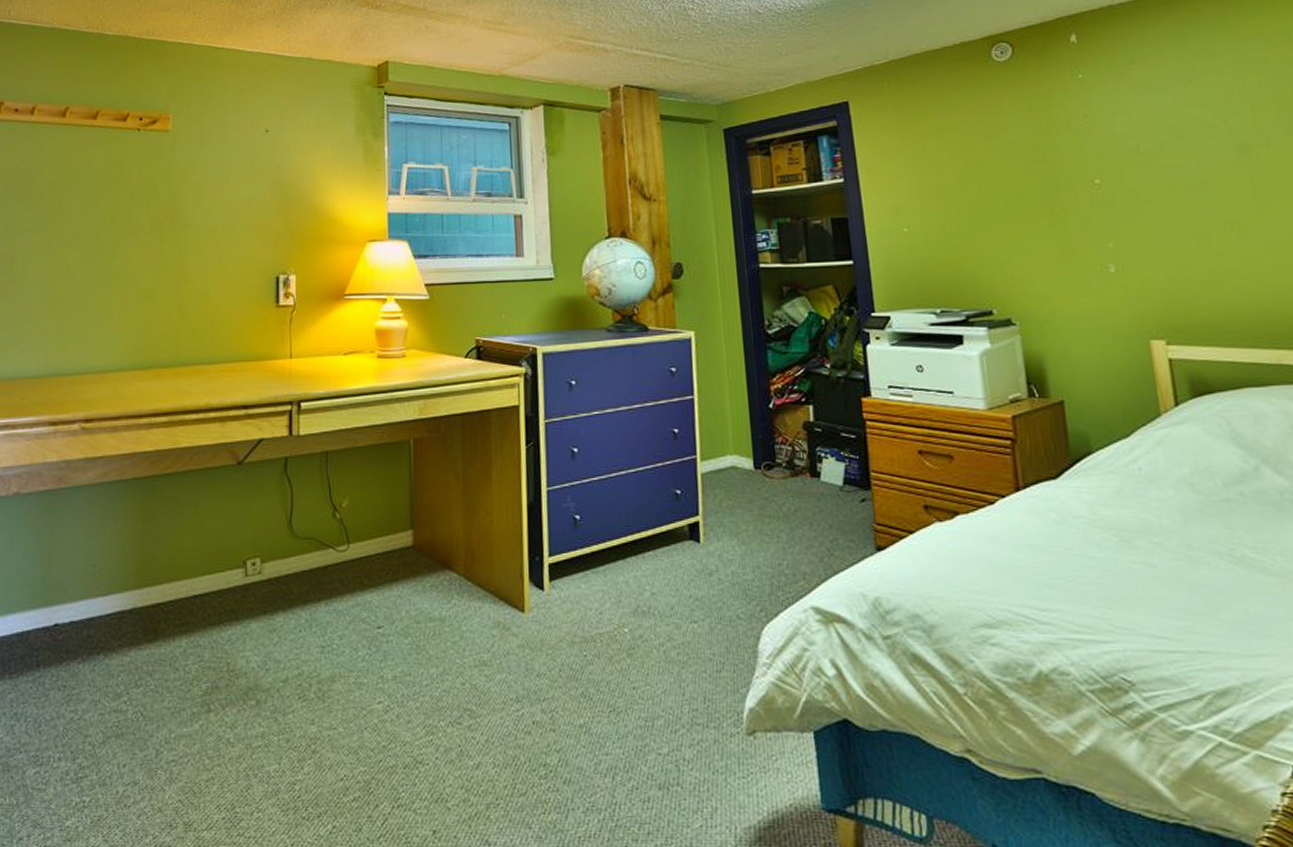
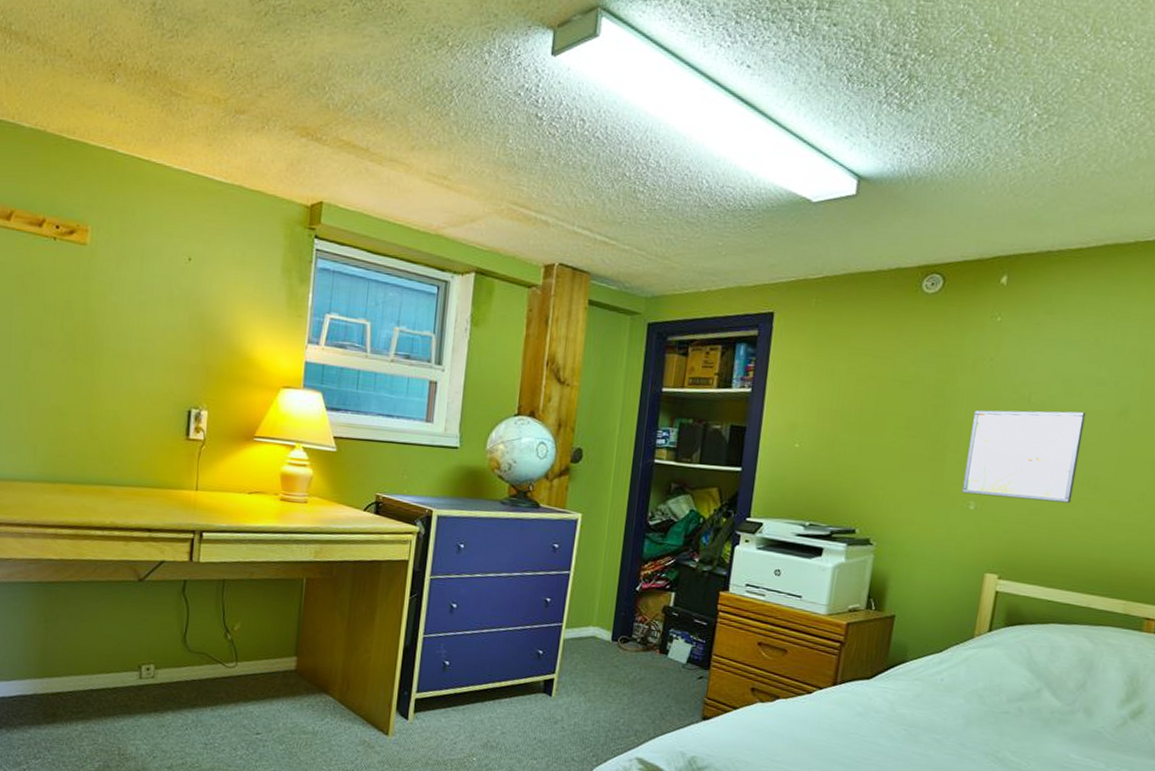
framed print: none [1084,155,1220,257] -> present [962,410,1086,503]

